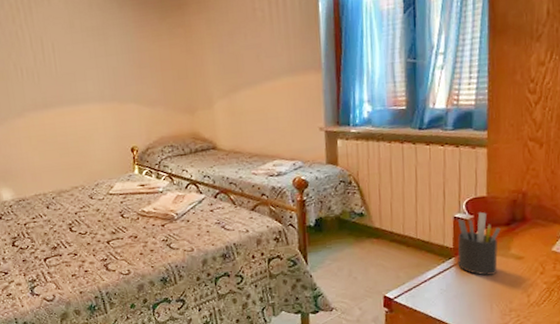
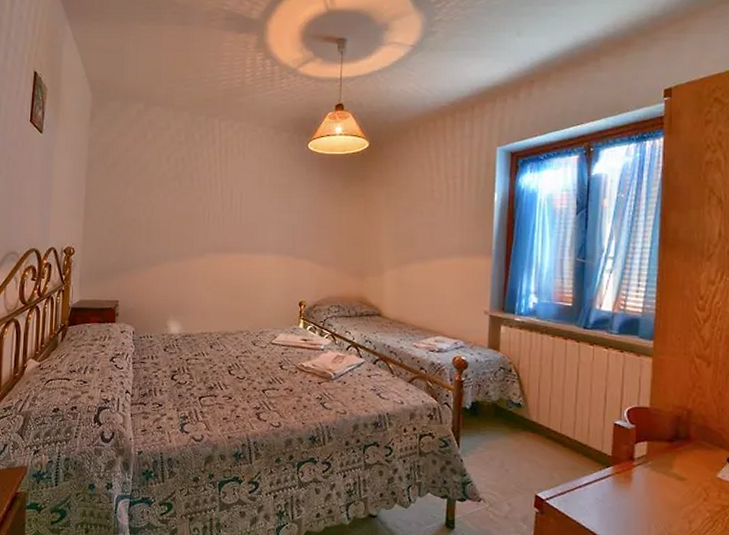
pen holder: present [457,211,501,276] -> none [616,422,663,492]

